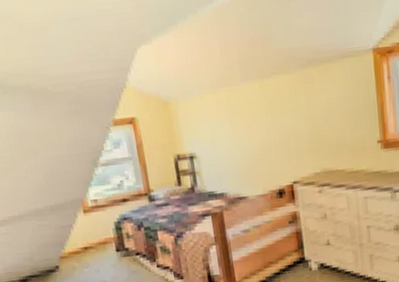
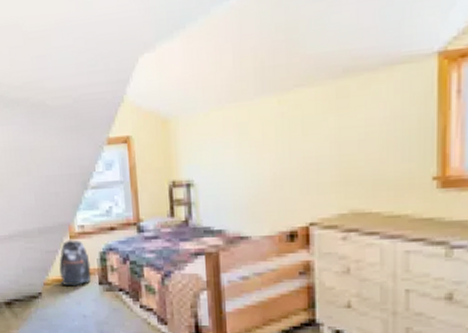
backpack: none [74,213,108,257] -> present [59,239,91,287]

